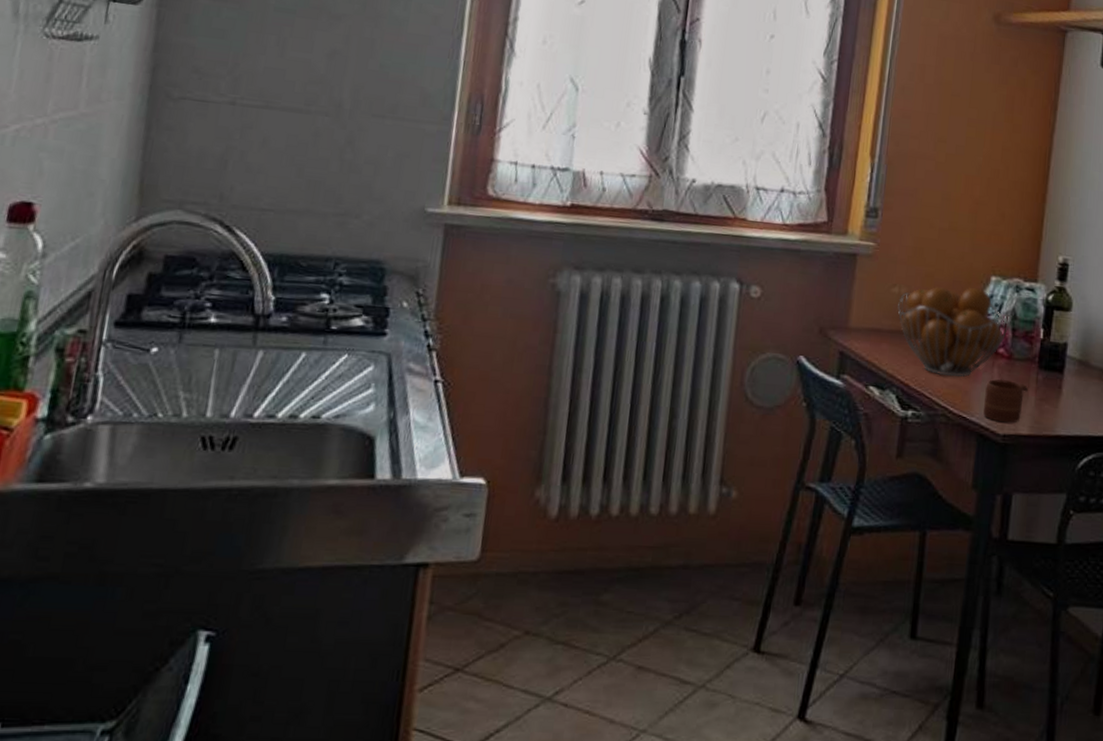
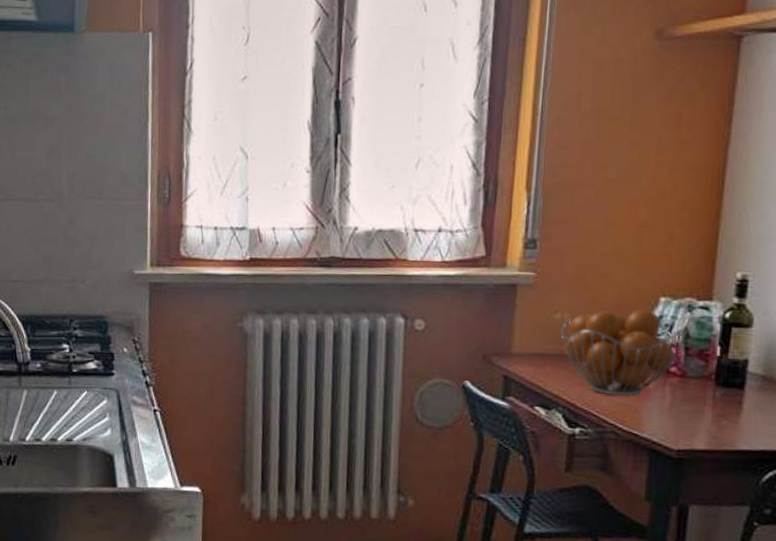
mug: present [983,379,1029,423] -> none [655,397,705,439]

